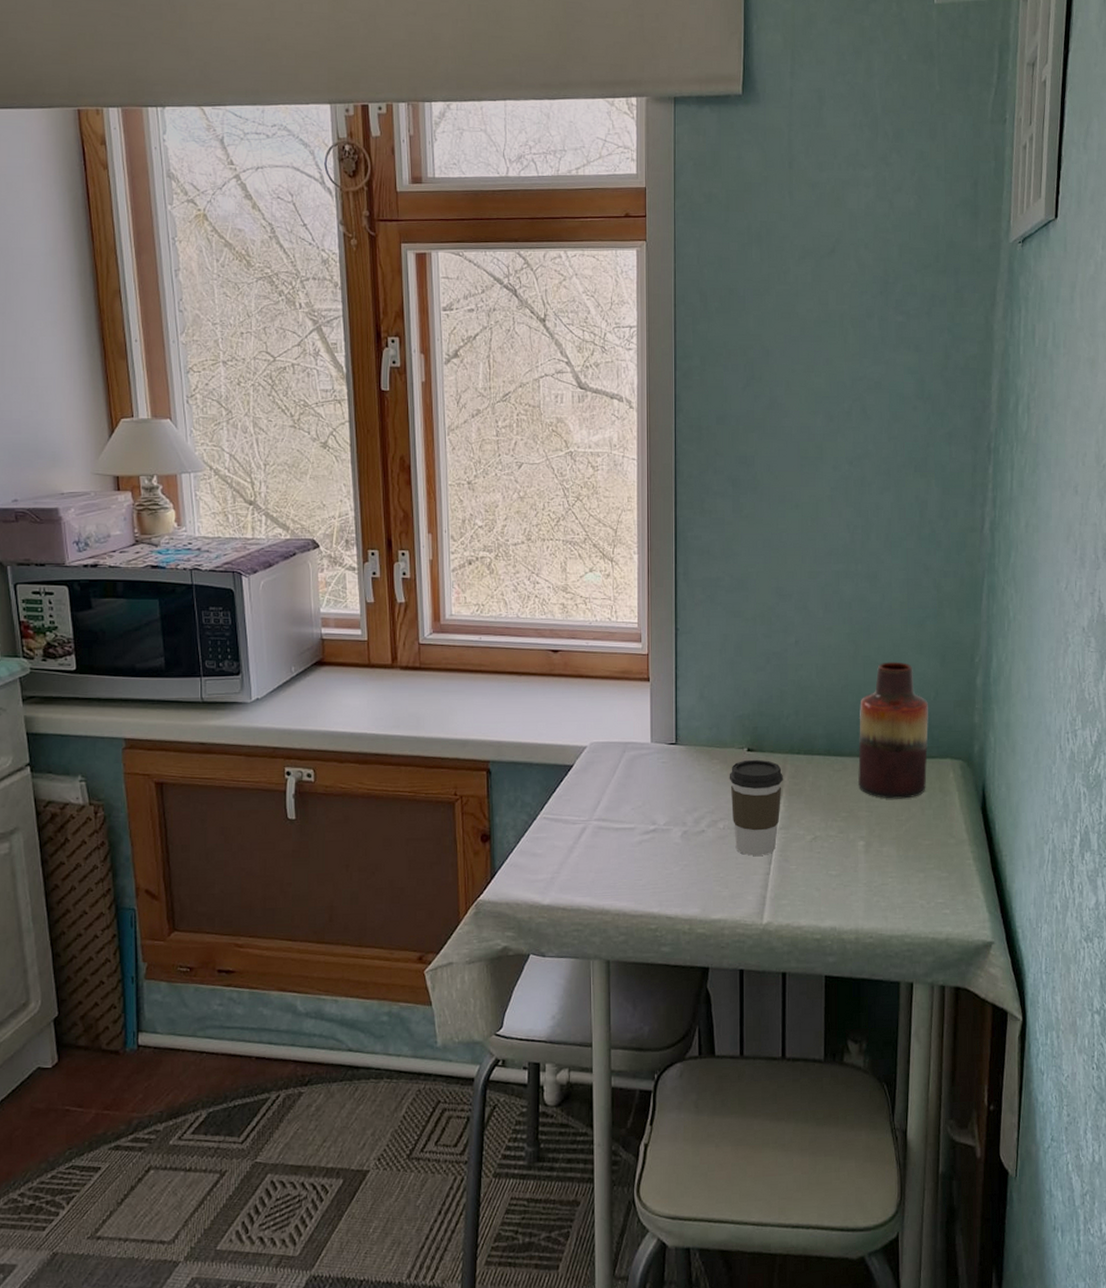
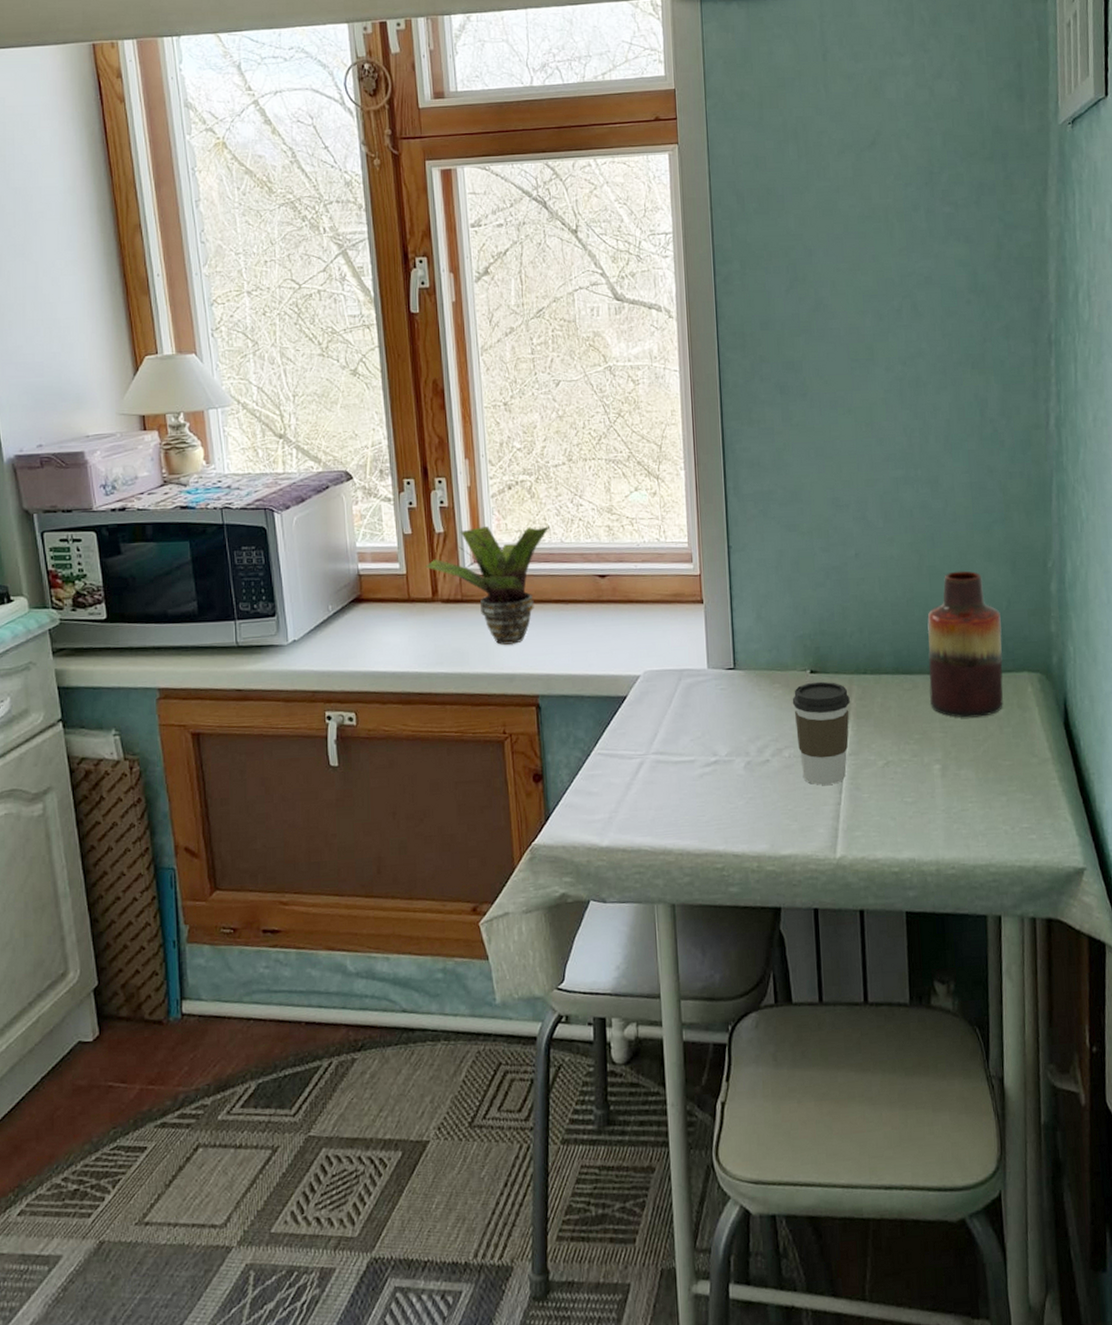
potted plant: none [386,598,507,712] -> present [425,525,550,645]

